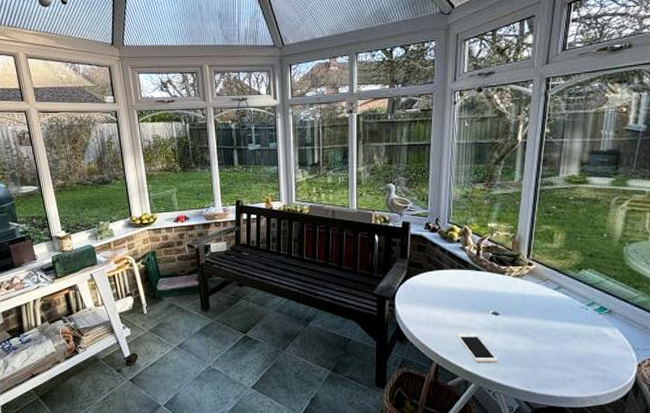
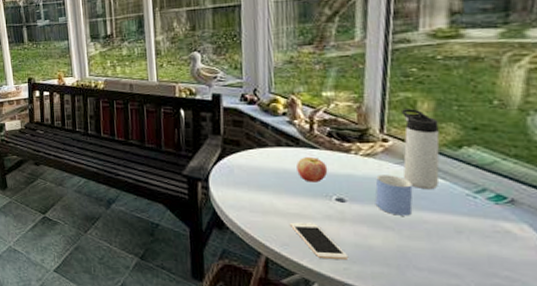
apple: none [465,278,488,299] -> present [297,157,328,183]
mug: none [521,292,547,325] -> present [375,175,413,216]
thermos bottle: none [540,239,567,304] -> present [402,109,440,190]

